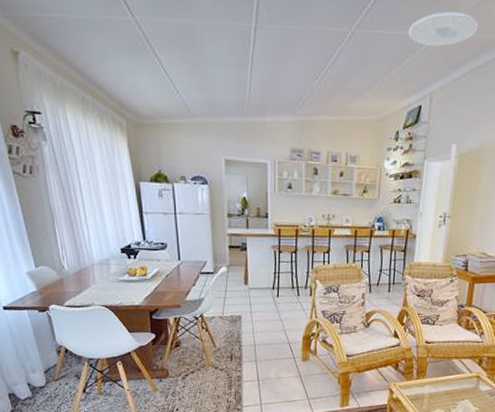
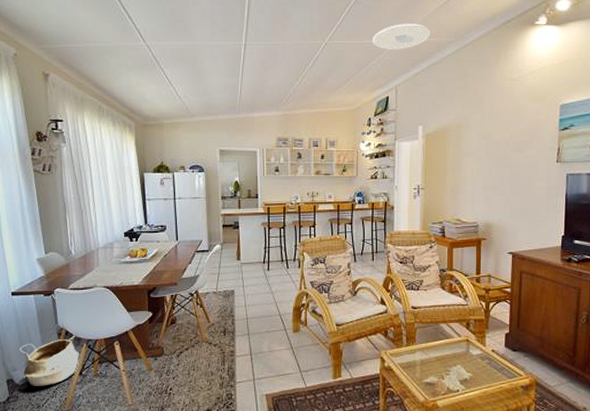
woven basket: none [18,353,82,401] -> present [19,335,79,386]

